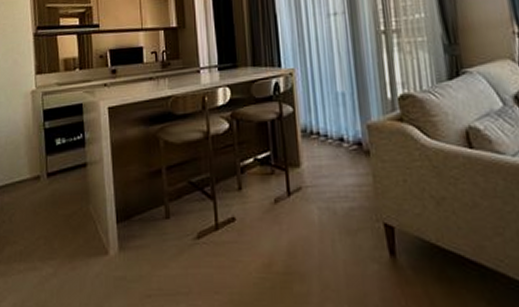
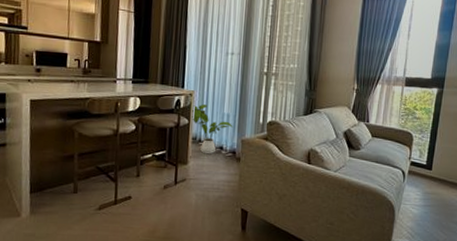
house plant: none [295,83,352,151] -> present [192,103,233,155]

